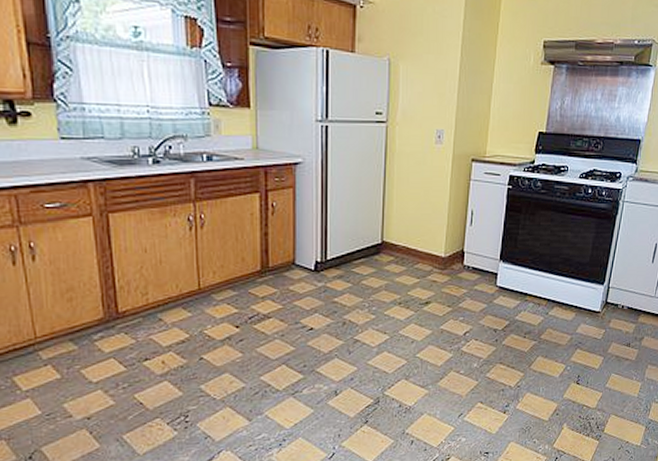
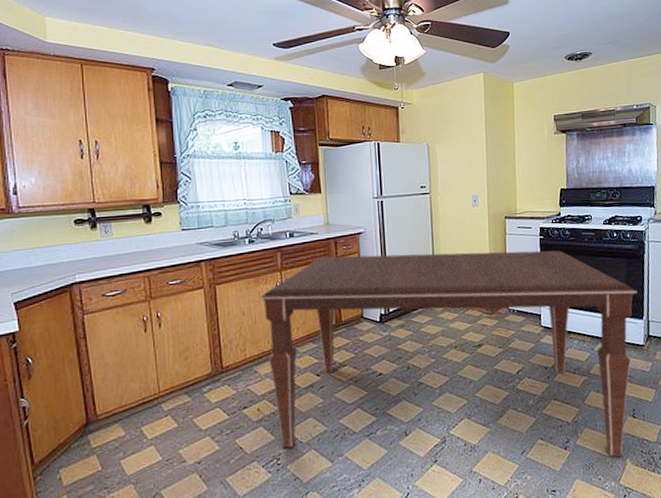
dining table: none [166,189,603,422] -> present [259,250,638,458]

